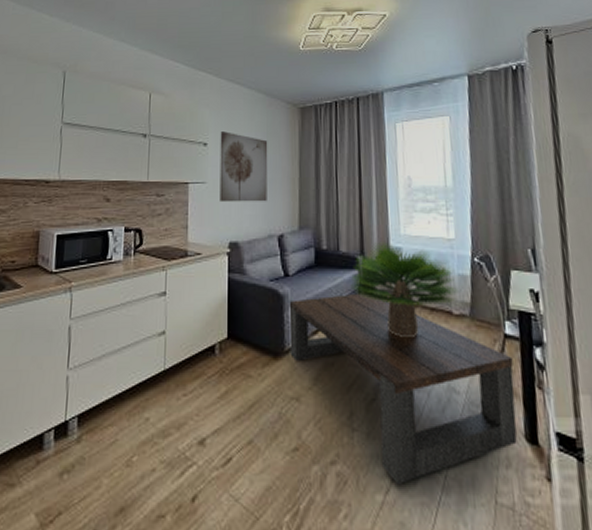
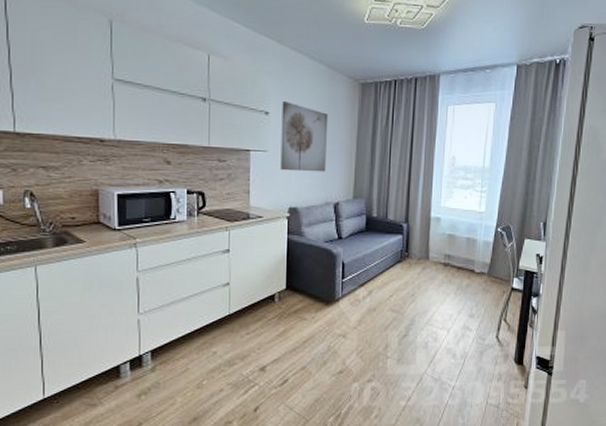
coffee table: present [289,293,517,484] -> none [340,254,515,394]
potted plant: present [350,242,459,338] -> none [394,213,482,290]

